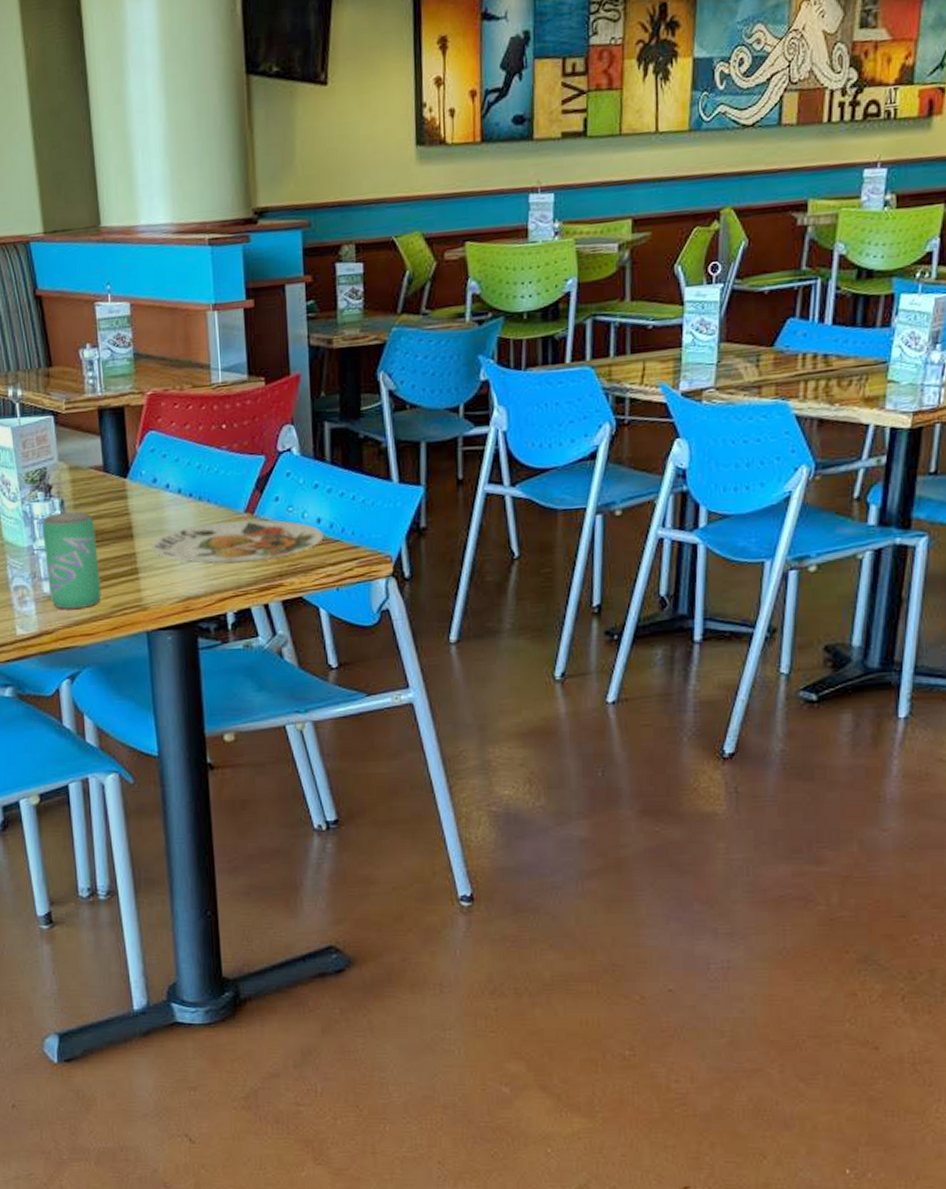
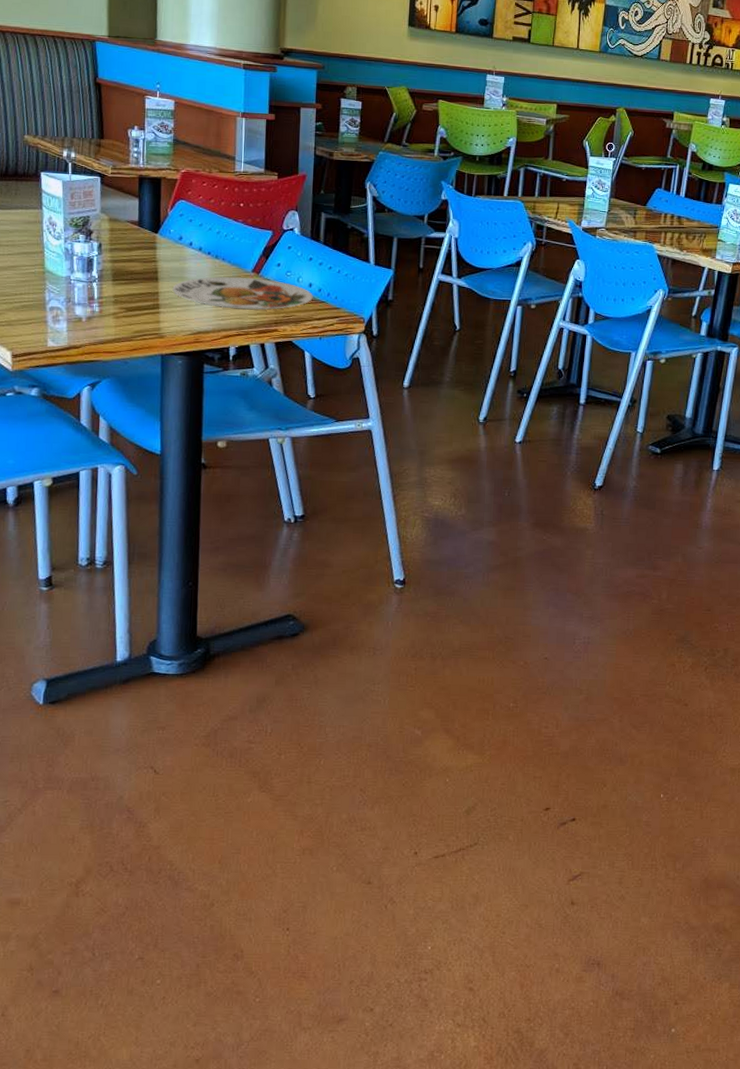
beverage can: present [42,511,102,609] -> none [80,253,126,331]

